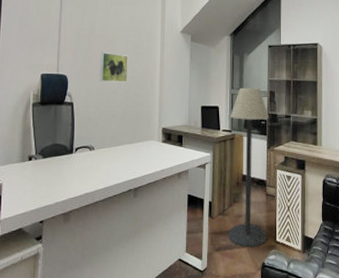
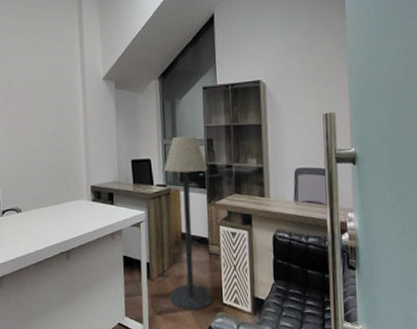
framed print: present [100,52,128,83] -> none [19,106,50,140]

